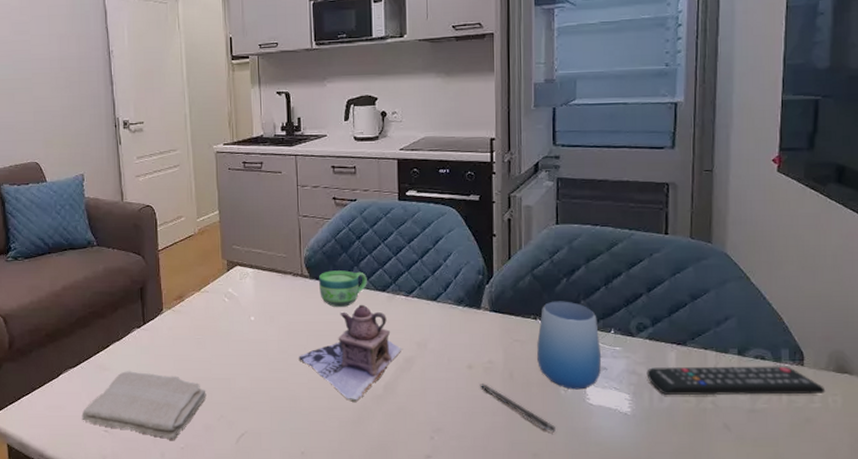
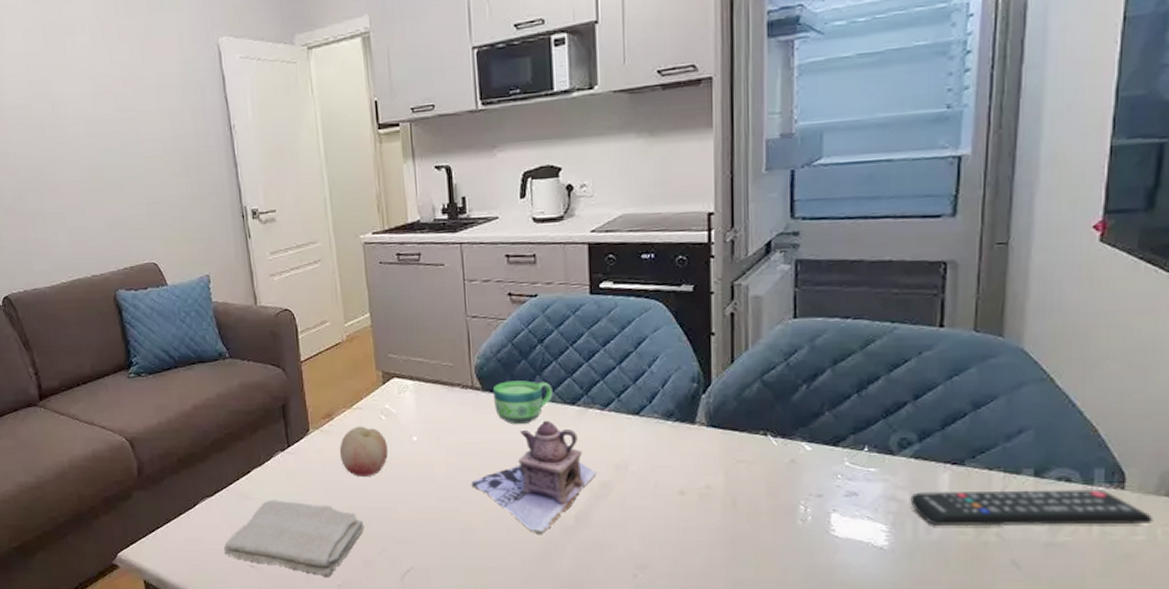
fruit: none [187,307,229,351] -> present [339,426,388,476]
pen: present [480,384,555,433] -> none [694,513,790,570]
cup: present [537,301,602,390] -> none [767,412,852,519]

